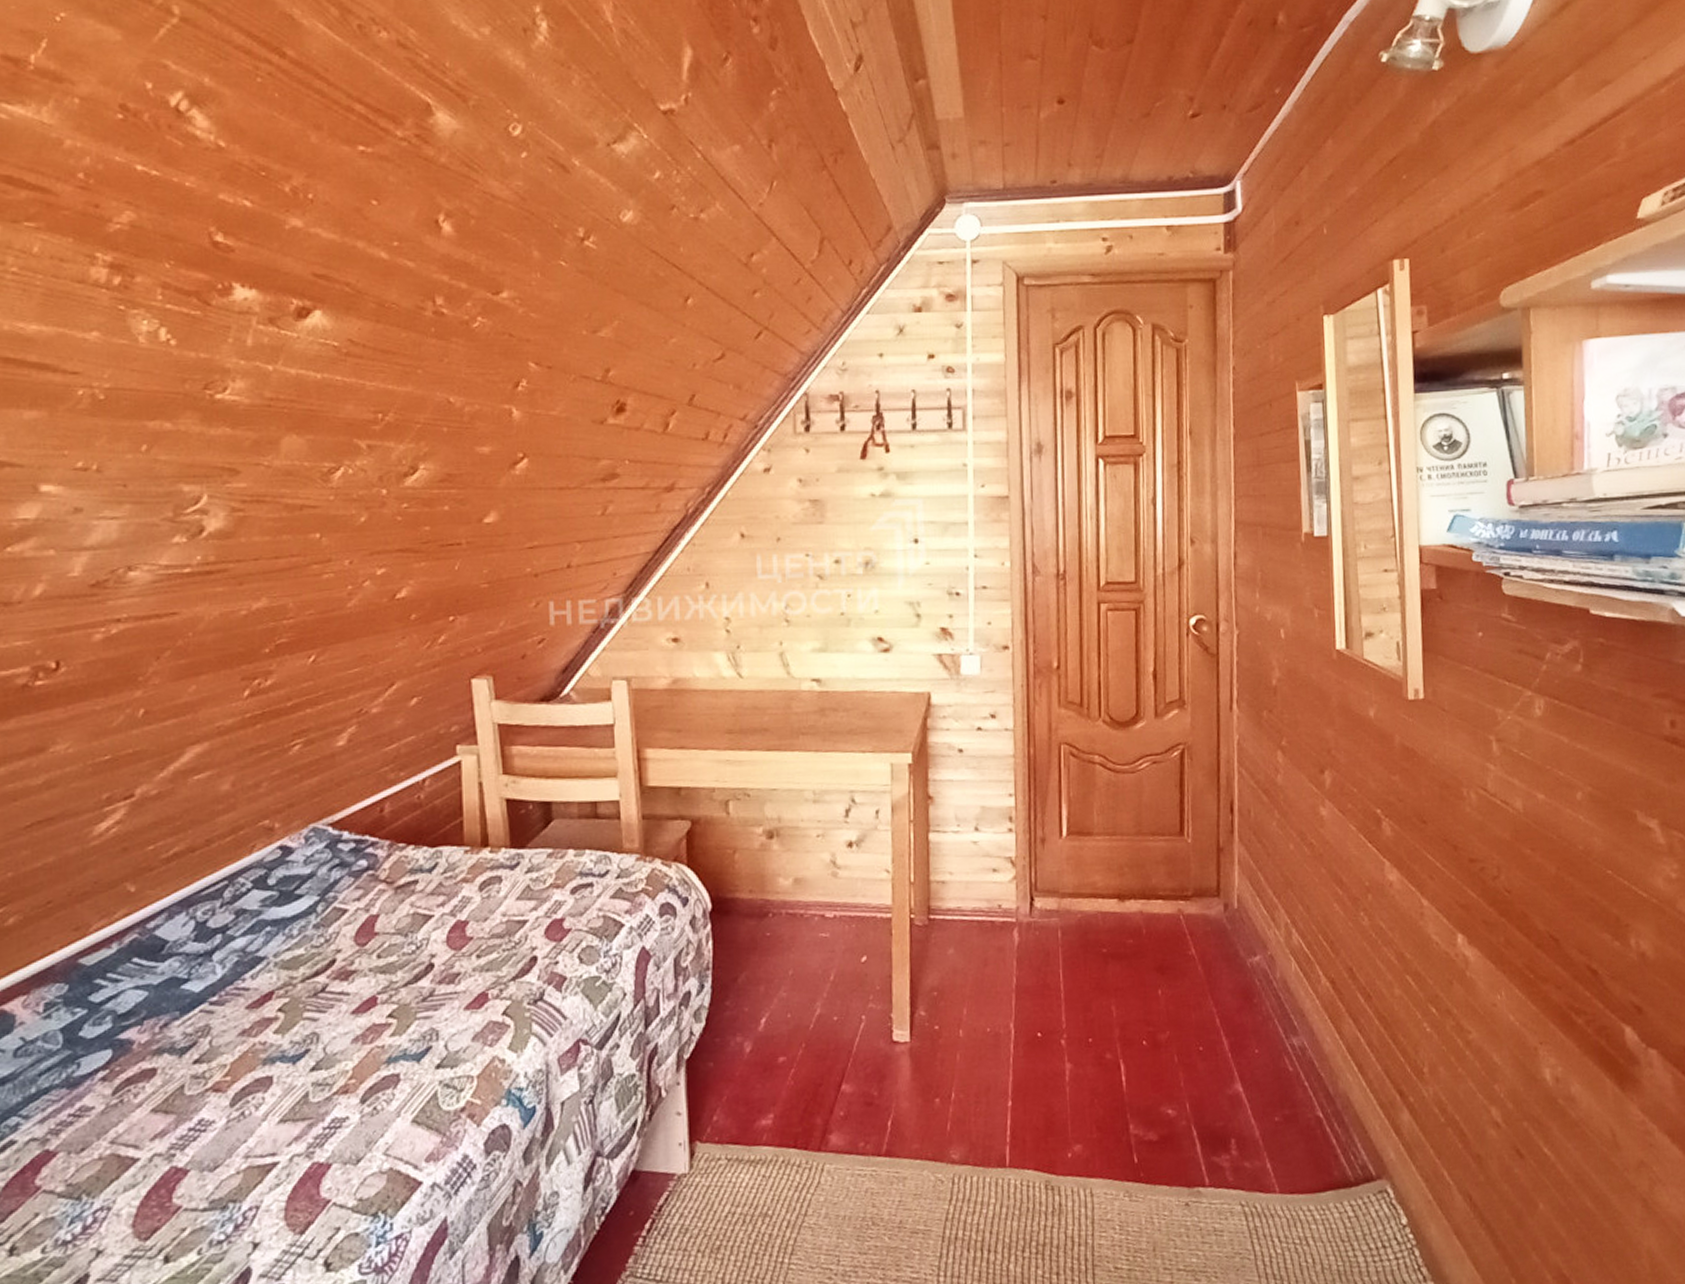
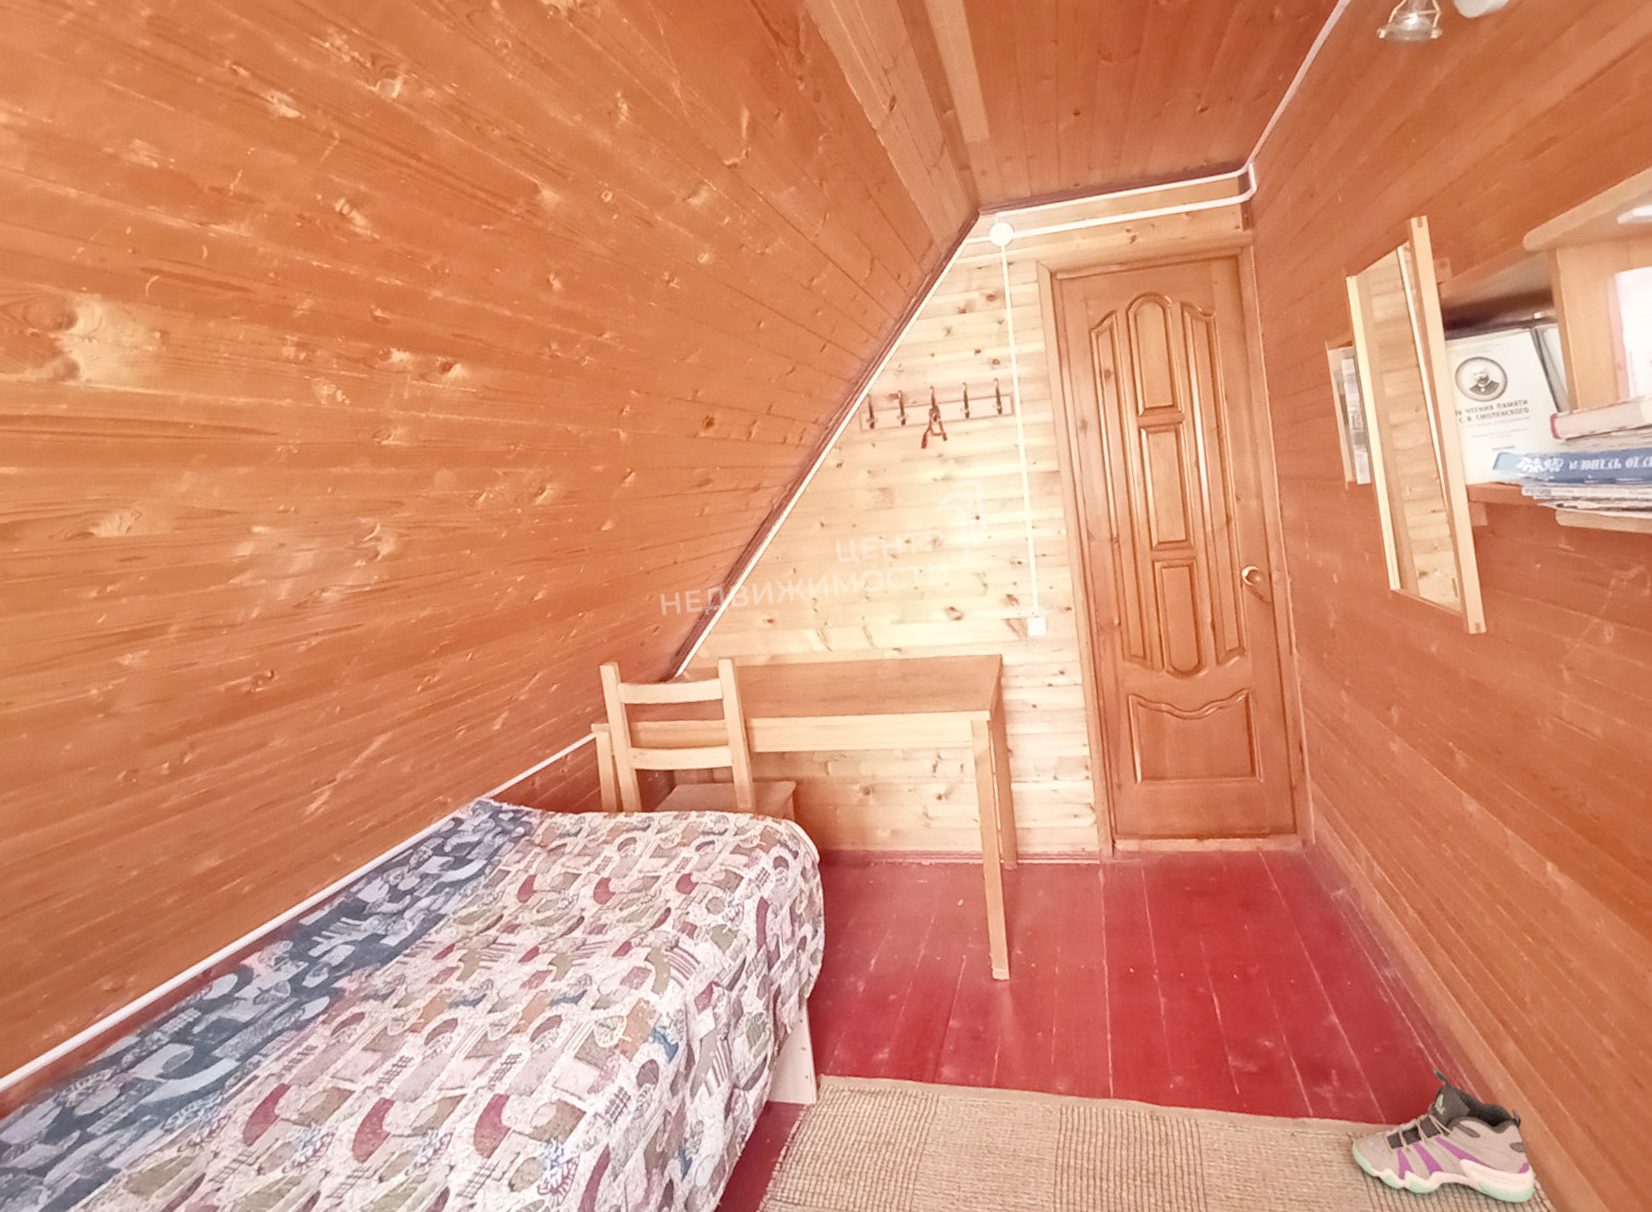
sneaker: none [1243,1137,1415,1271] -> present [1351,1067,1536,1204]

